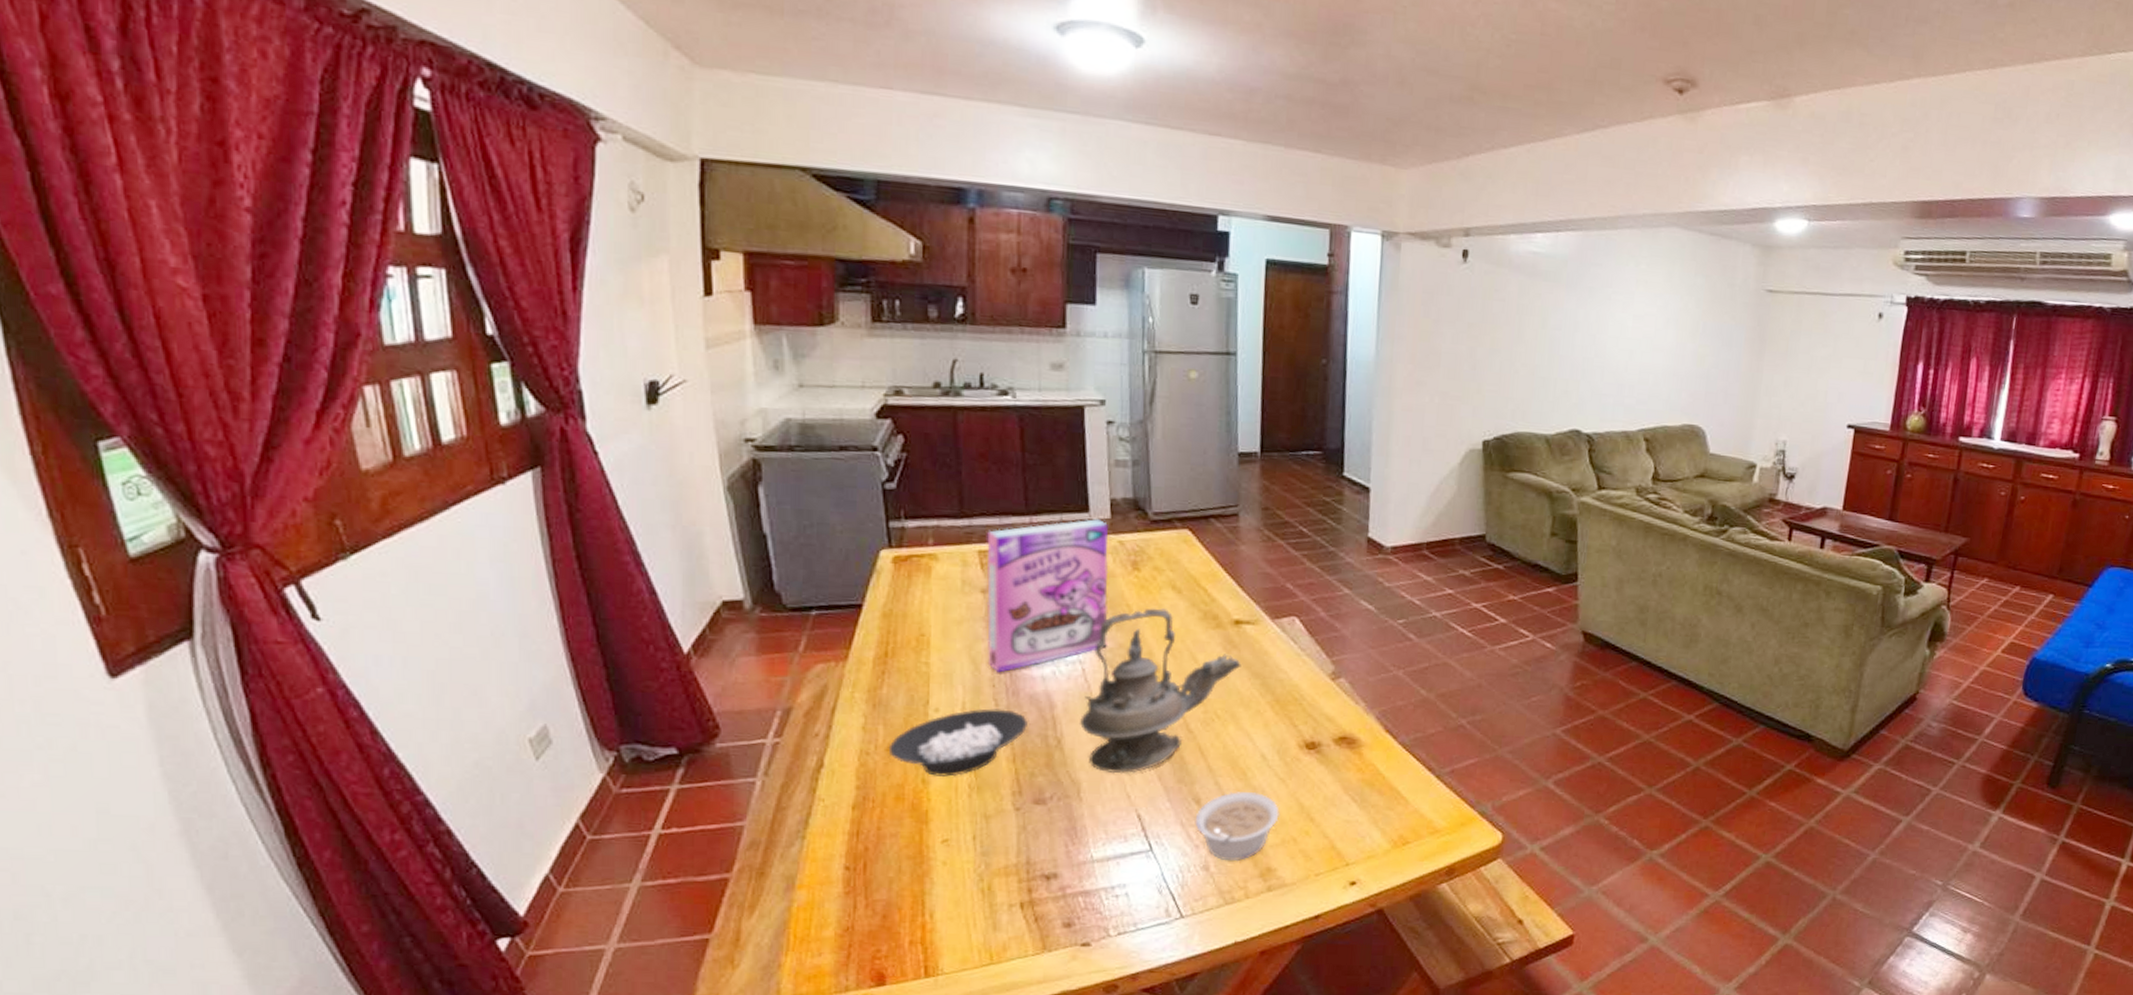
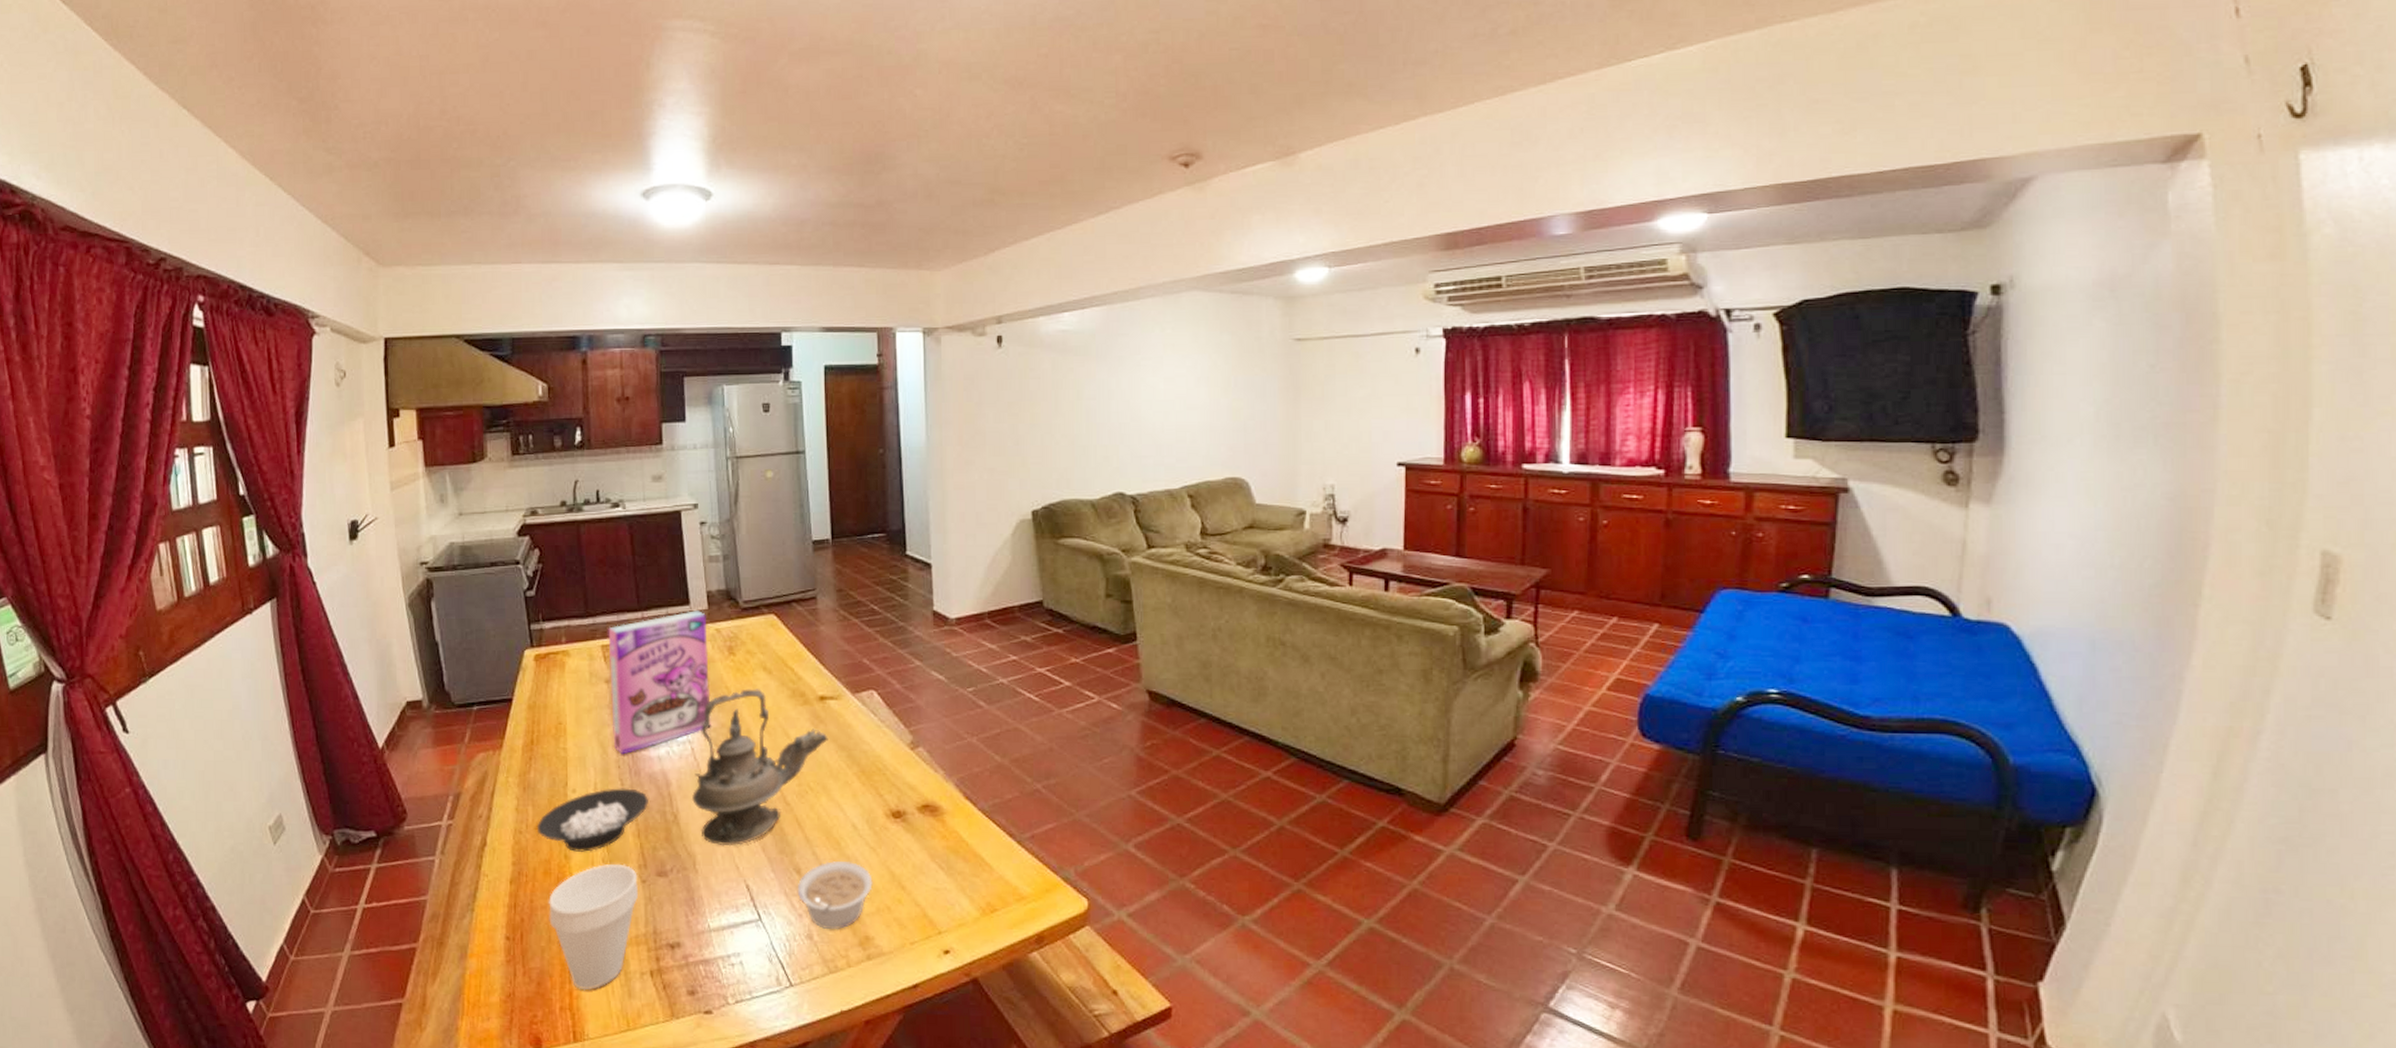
cup: none [898,789,1010,924] -> present [547,863,638,991]

